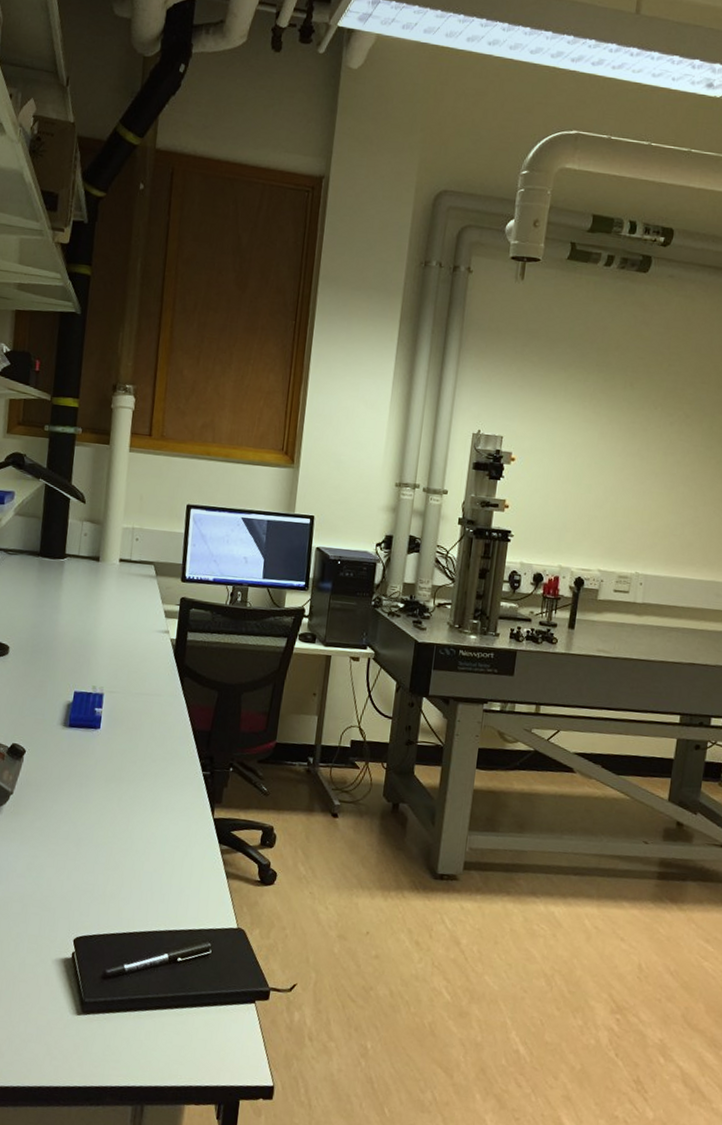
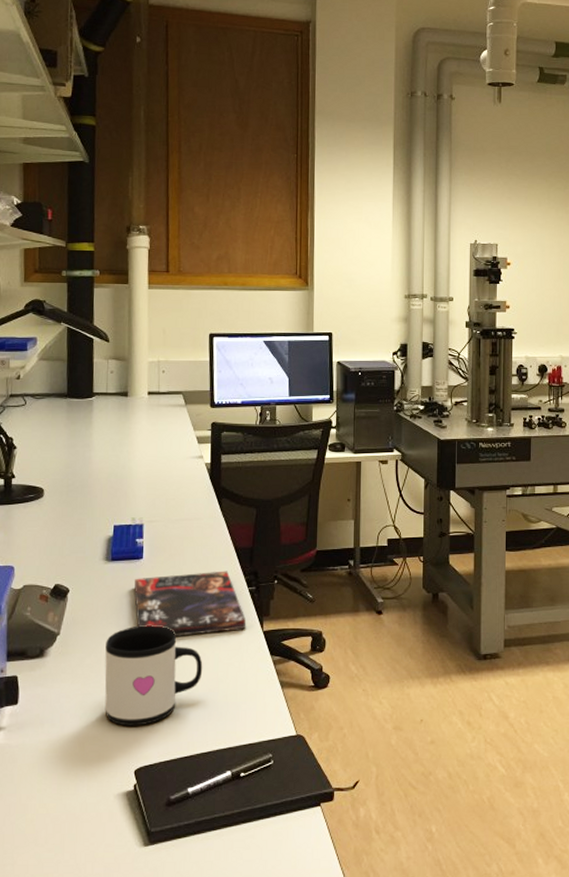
mug: none [50,795,150,896] -> present [105,625,203,726]
book: none [88,747,198,814] -> present [134,571,247,636]

